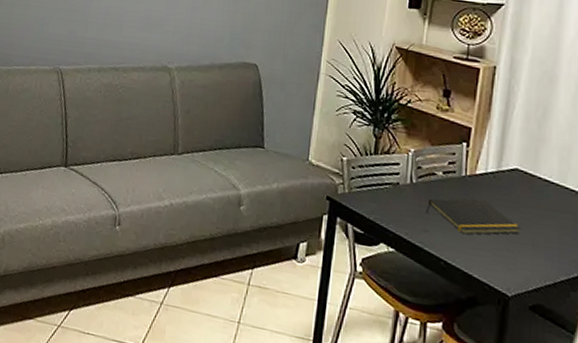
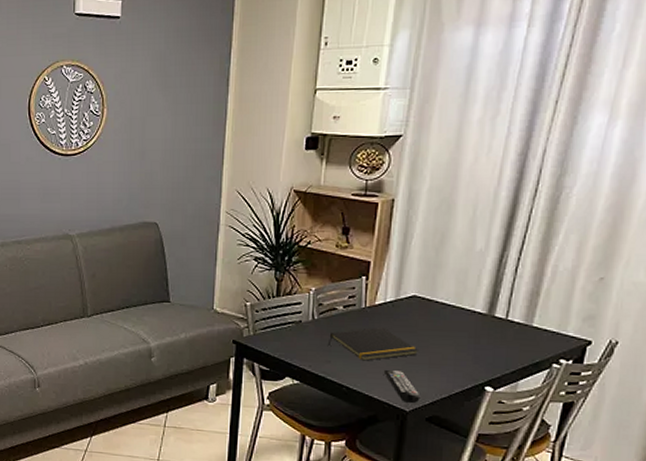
remote control: none [484,247,523,289] -> present [383,370,420,404]

